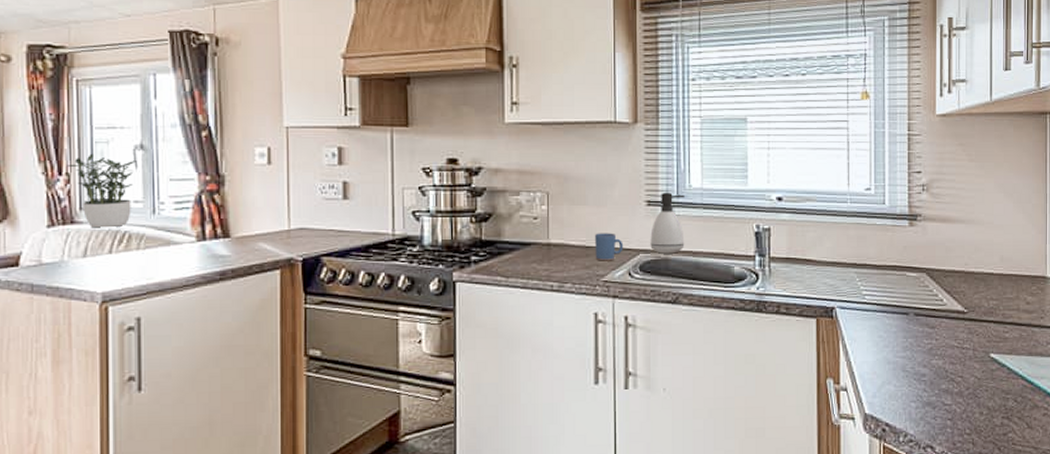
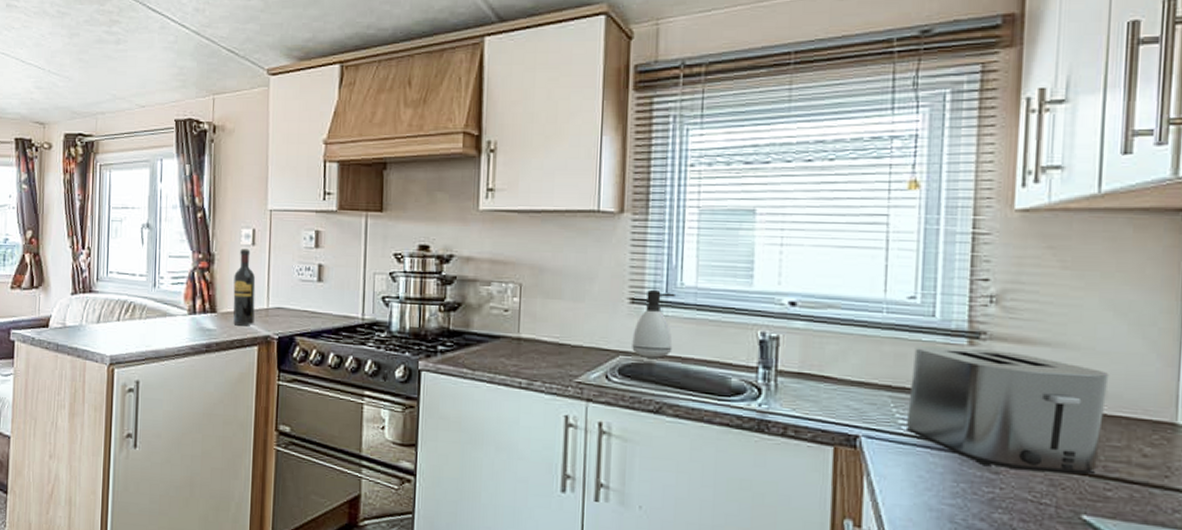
potted plant: present [67,153,137,228] -> none [89,230,144,298]
wine bottle: none [249,168,274,249] -> present [233,248,256,325]
mug: present [595,233,624,261] -> none [569,330,601,361]
toaster: none [869,229,1003,324] -> present [907,346,1109,475]

